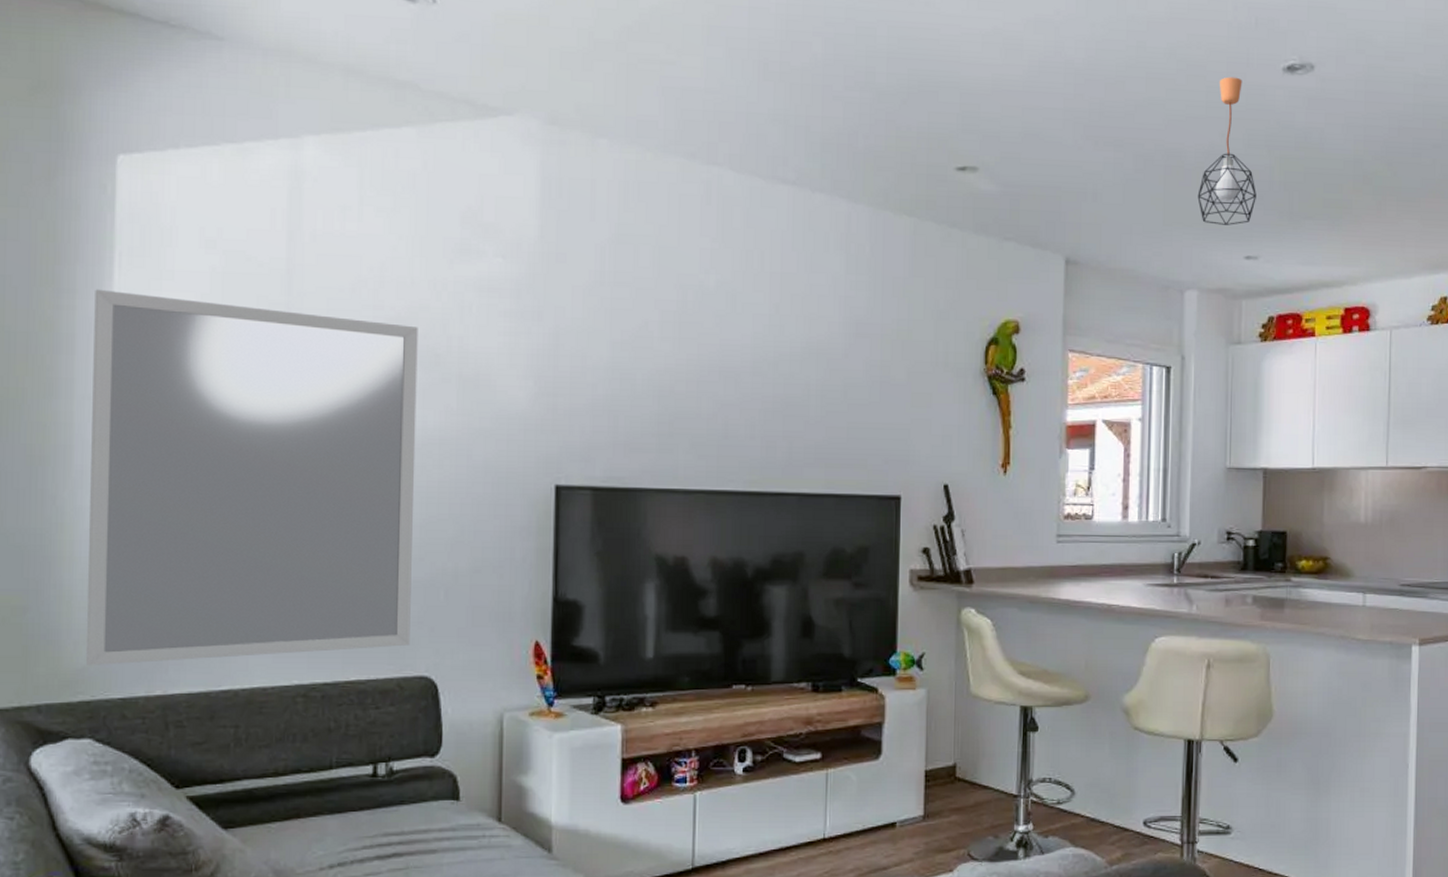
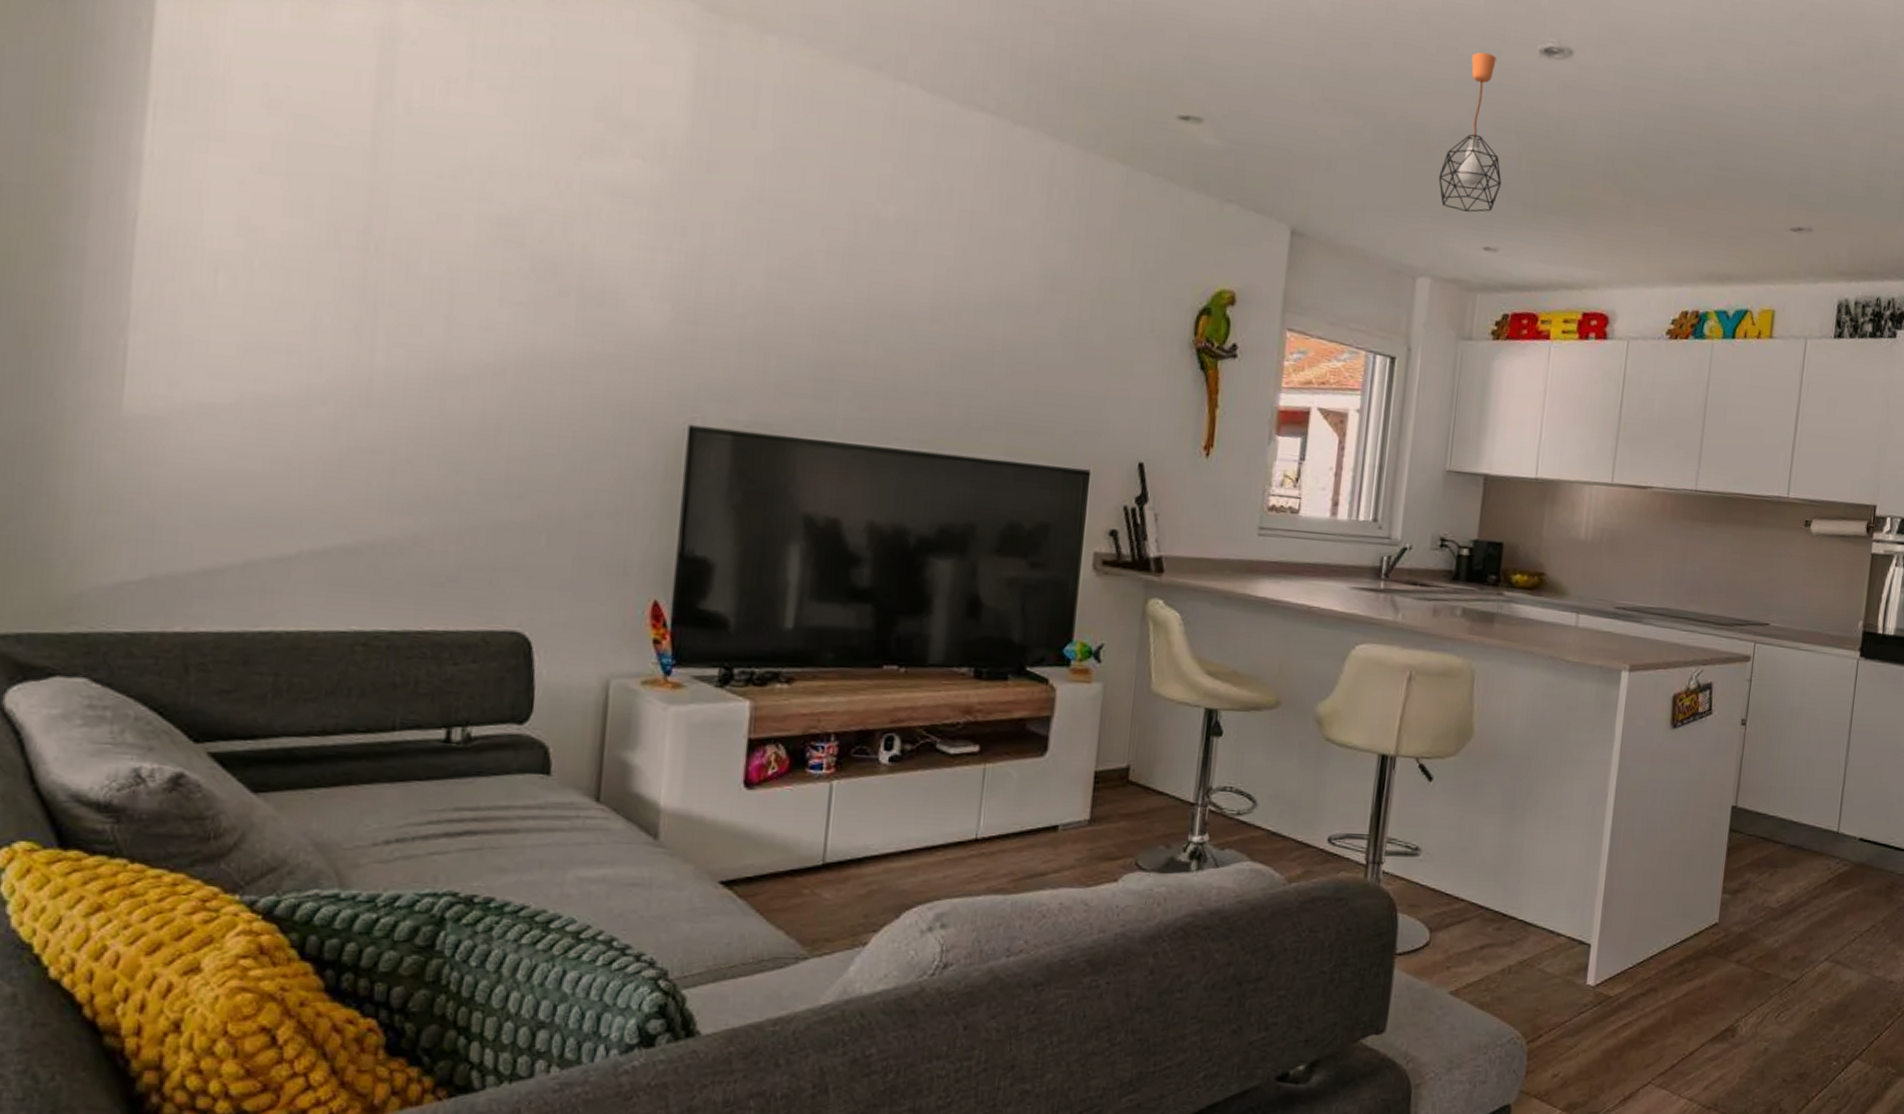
home mirror: present [85,289,418,666] -> none [83,142,533,596]

